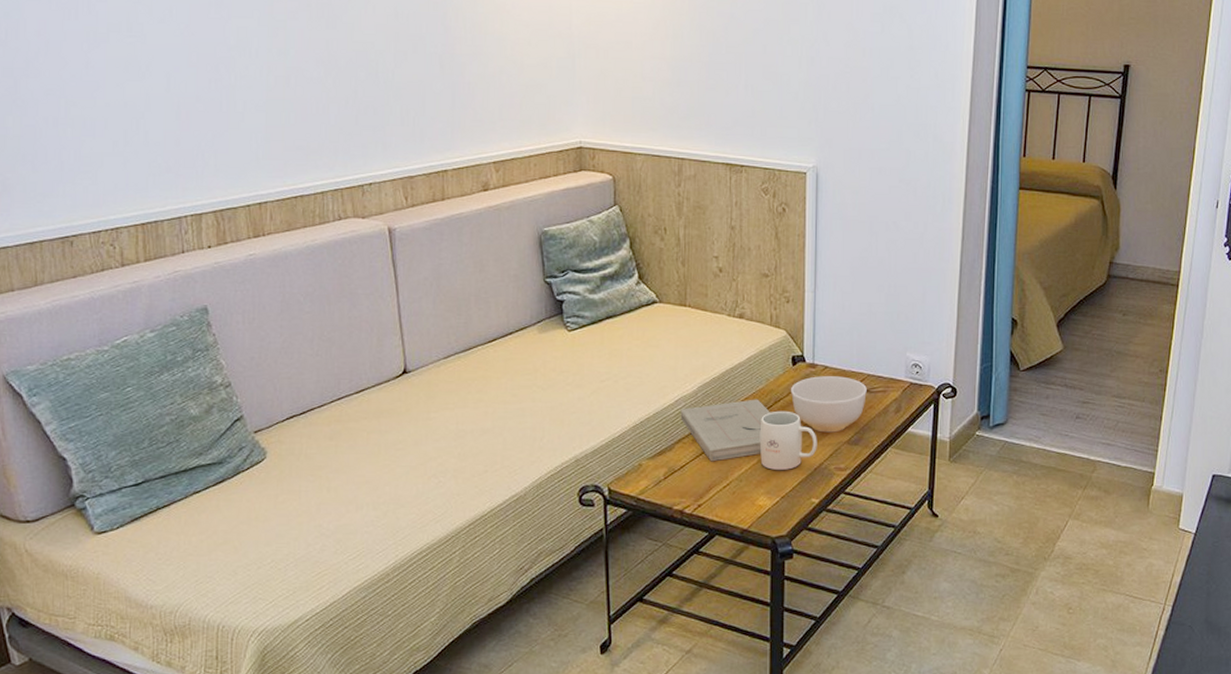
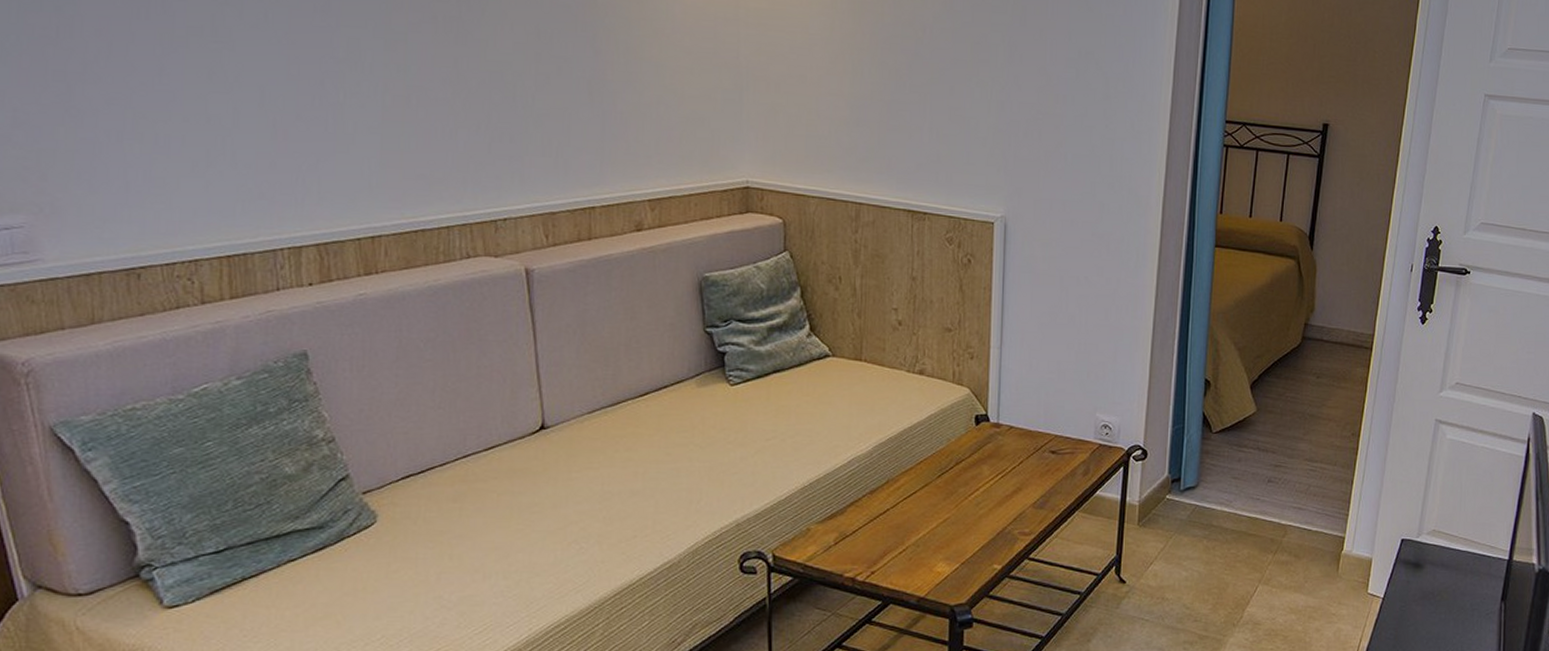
book: present [680,399,770,462] -> none [853,460,951,526]
mug: present [759,410,817,470] -> none [938,472,1001,535]
bowl: present [791,376,867,433] -> none [973,436,1054,496]

